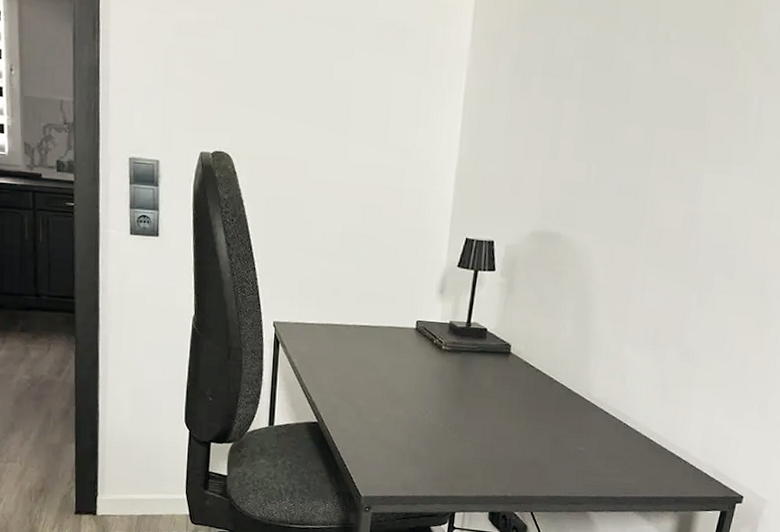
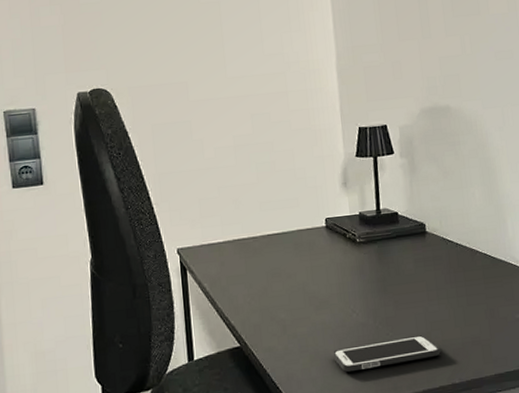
cell phone: none [399,443,500,469] -> present [332,335,441,373]

